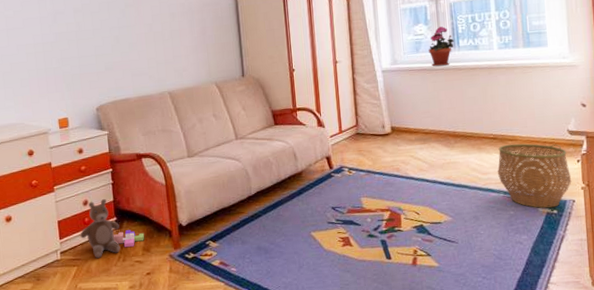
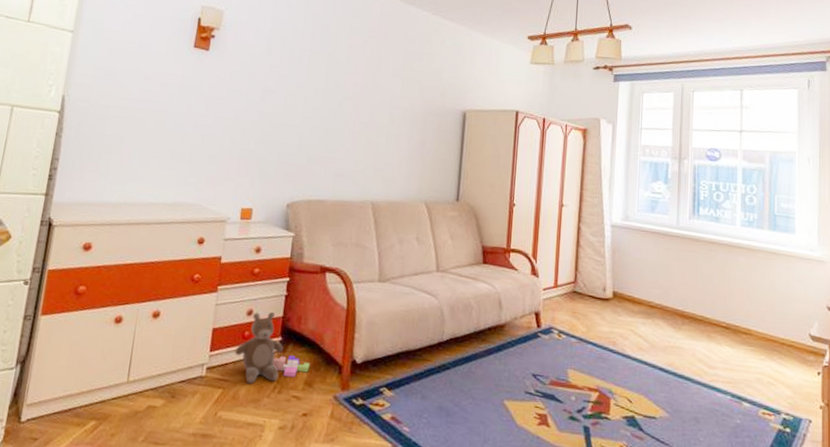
potted plant: present [428,26,454,67] -> none [665,189,694,234]
basket: present [497,143,572,208] -> none [726,337,810,425]

